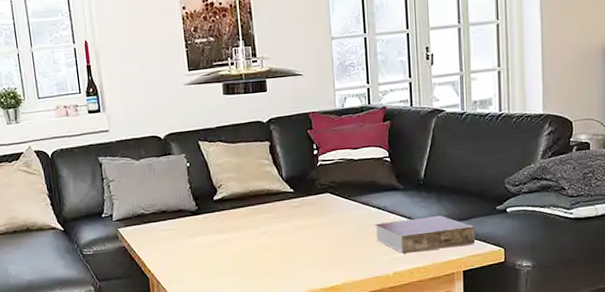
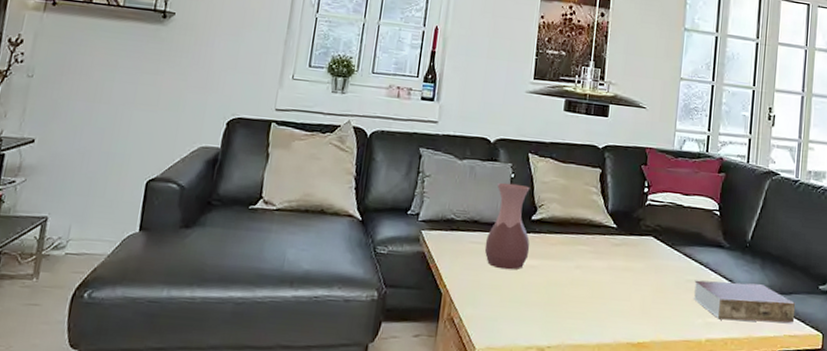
vase: none [175,171,218,248] -> present [484,182,530,270]

